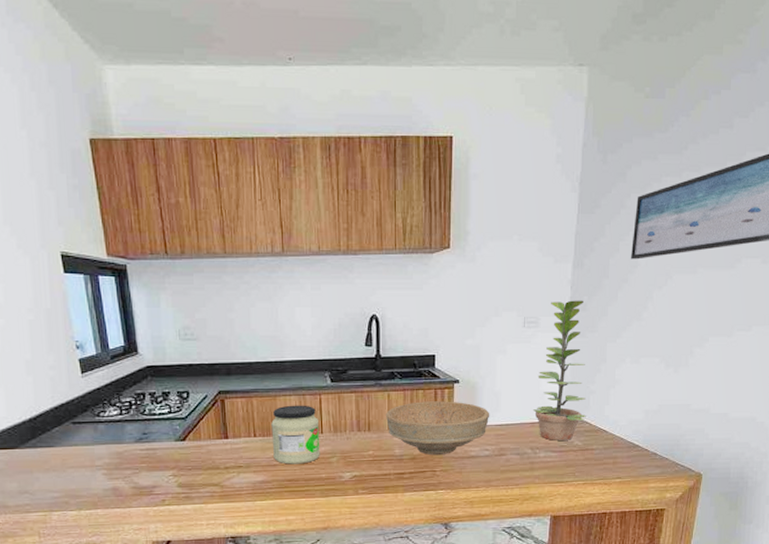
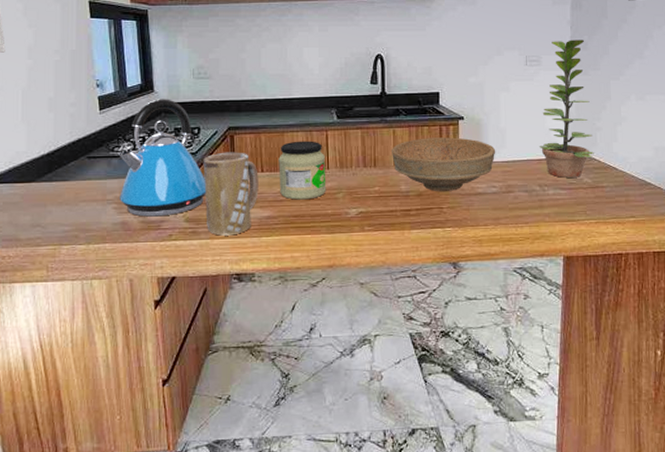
kettle: none [105,361,199,483] -> present [119,99,207,217]
mug: none [193,416,252,500] -> present [203,152,259,236]

